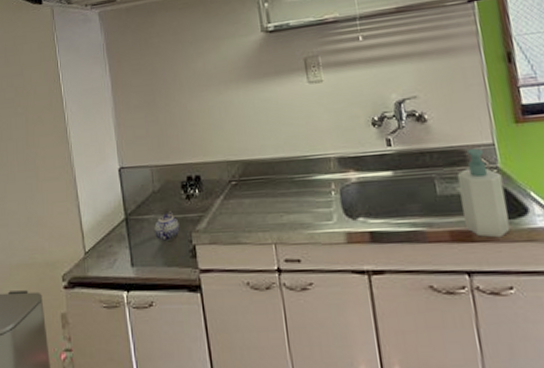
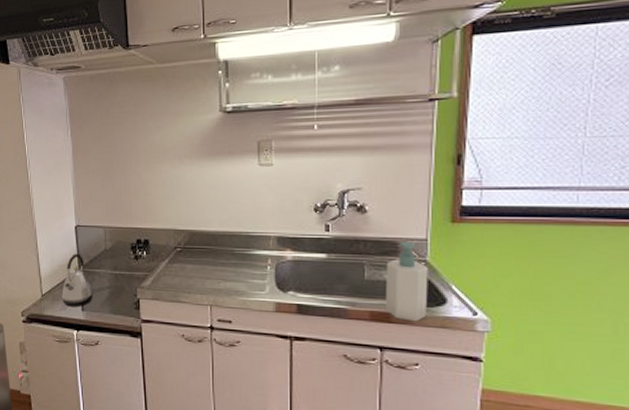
kettle: none [107,199,144,264] -> present [61,253,93,308]
teapot: present [154,211,180,243] -> none [104,268,127,294]

